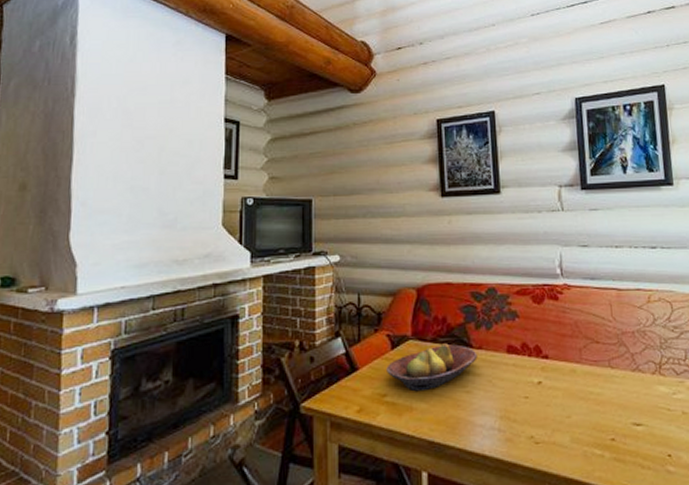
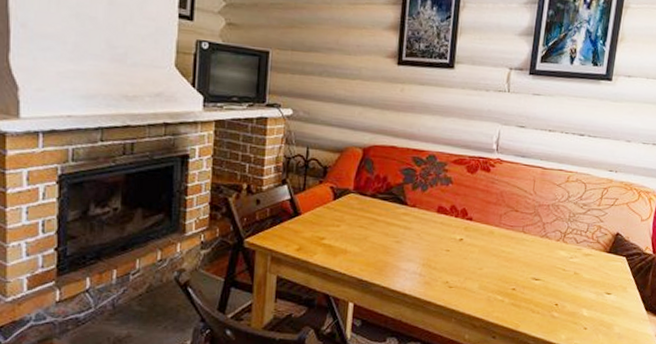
fruit bowl: present [386,343,478,392] -> none [327,199,411,238]

